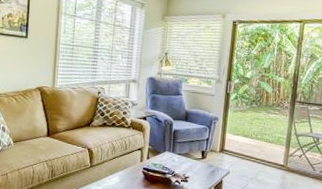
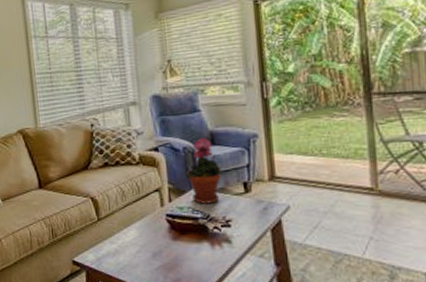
potted plant: none [163,115,190,164] -> present [186,138,224,204]

